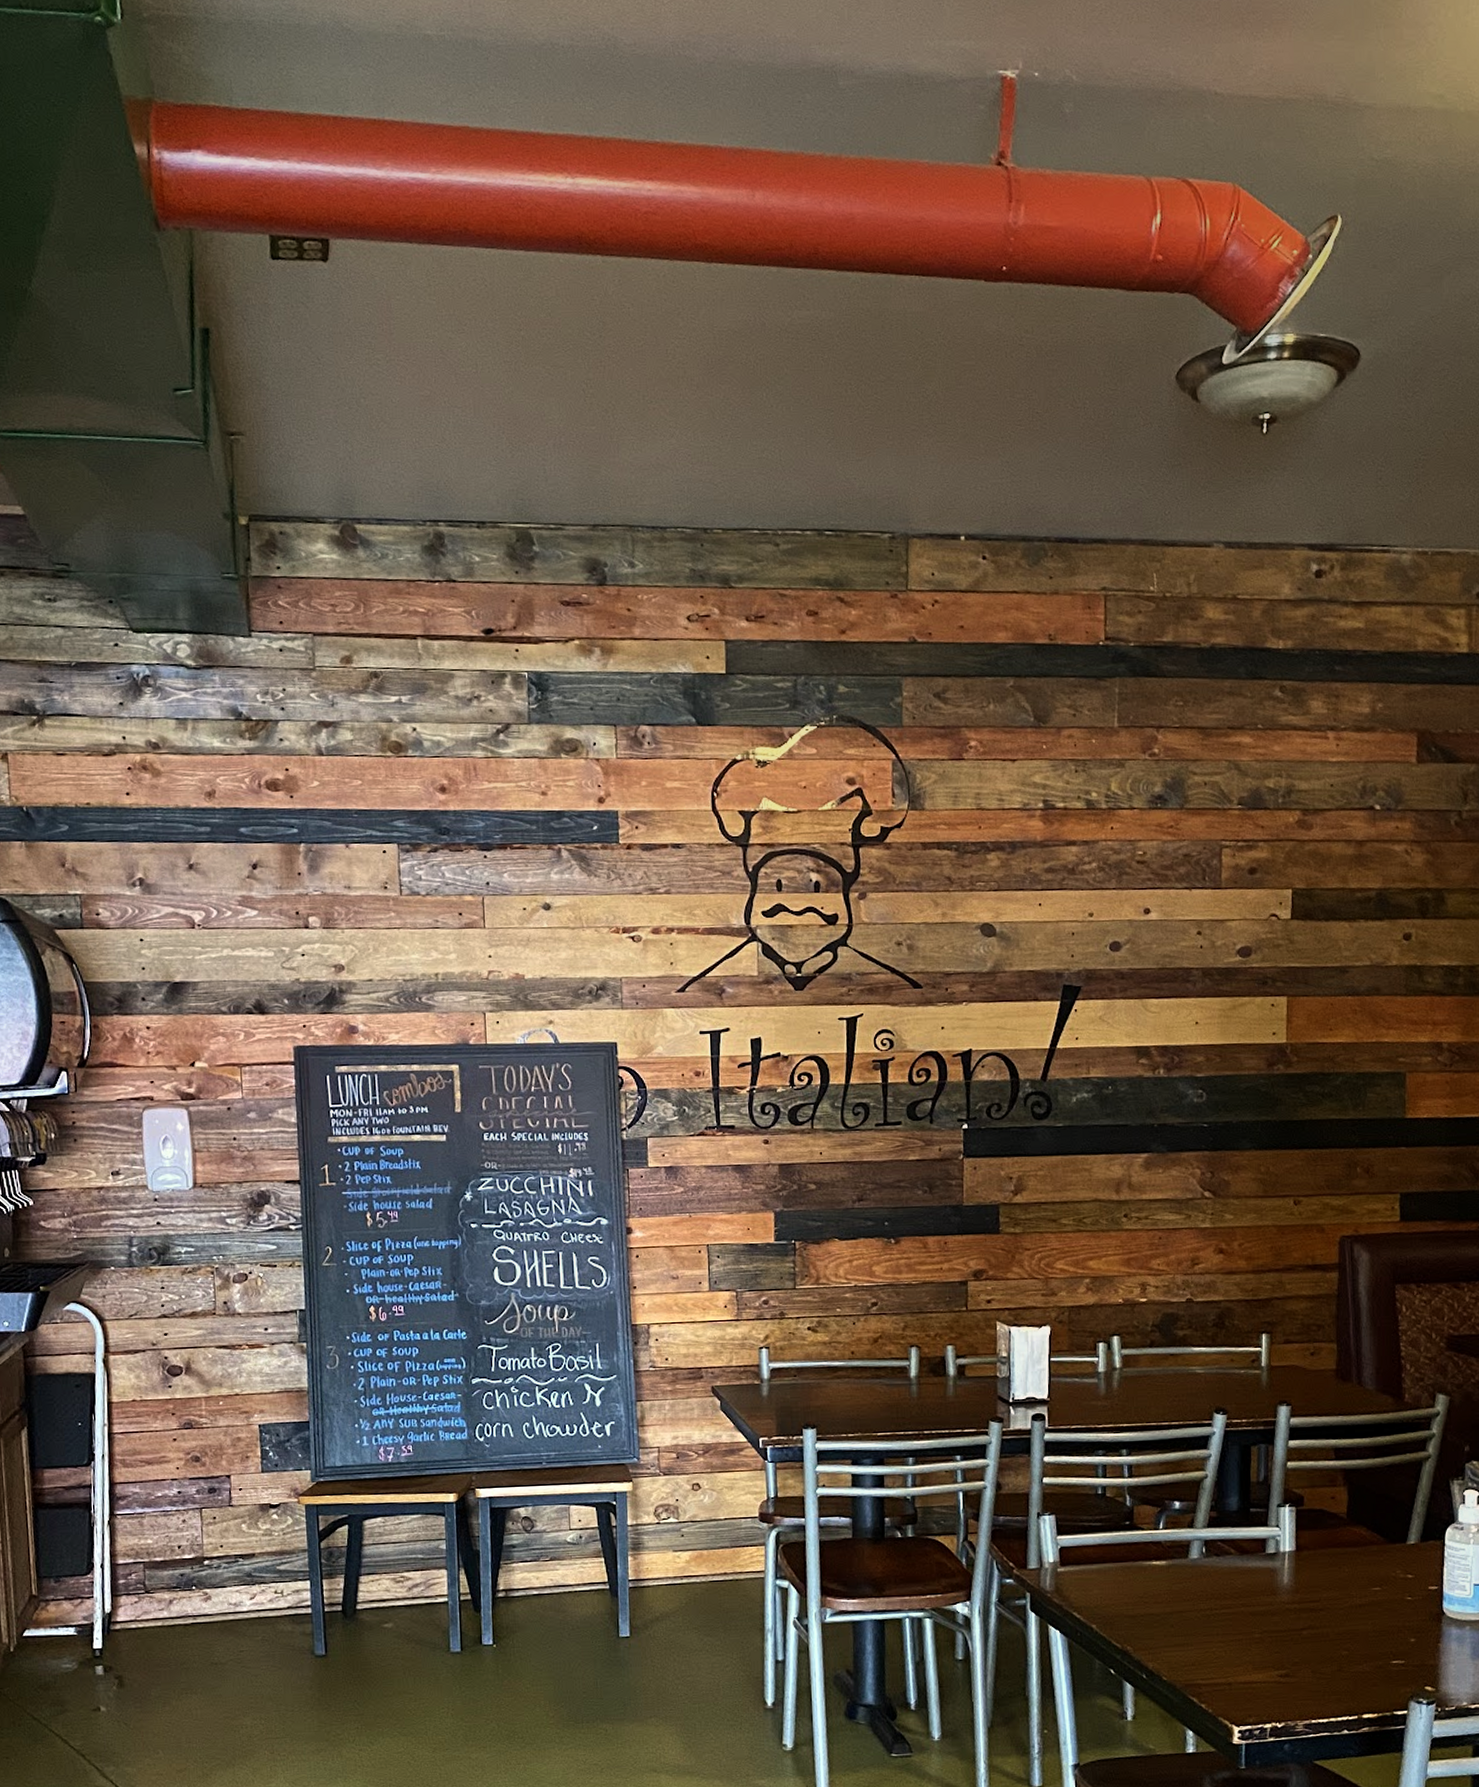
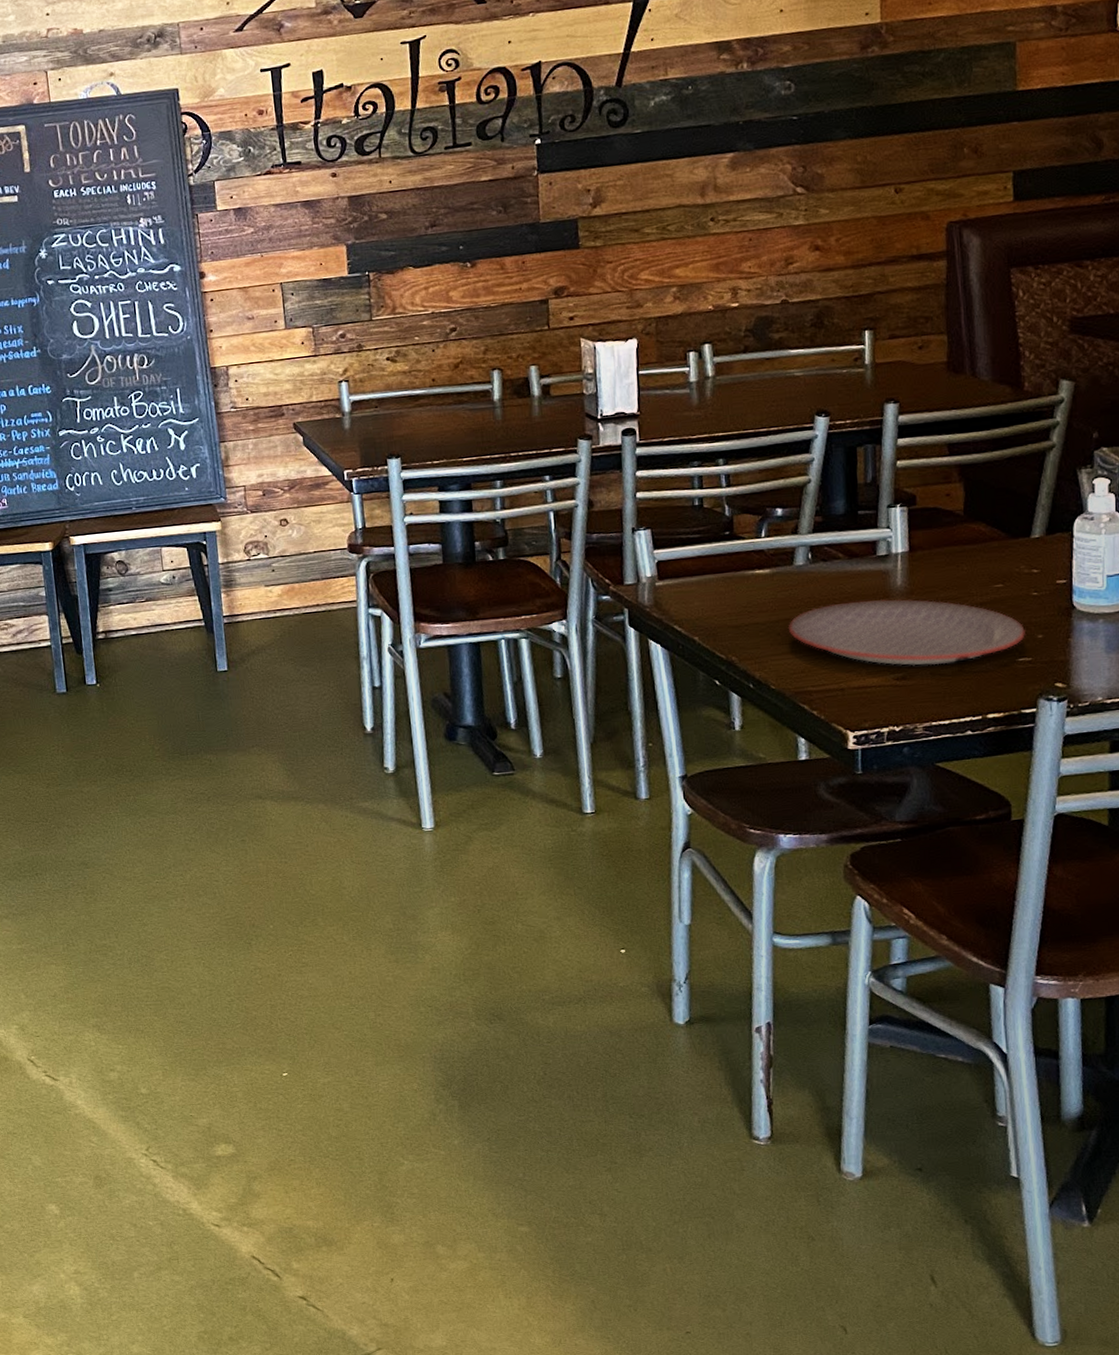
plate: none [1181,1596,1399,1664] -> present [788,599,1025,666]

